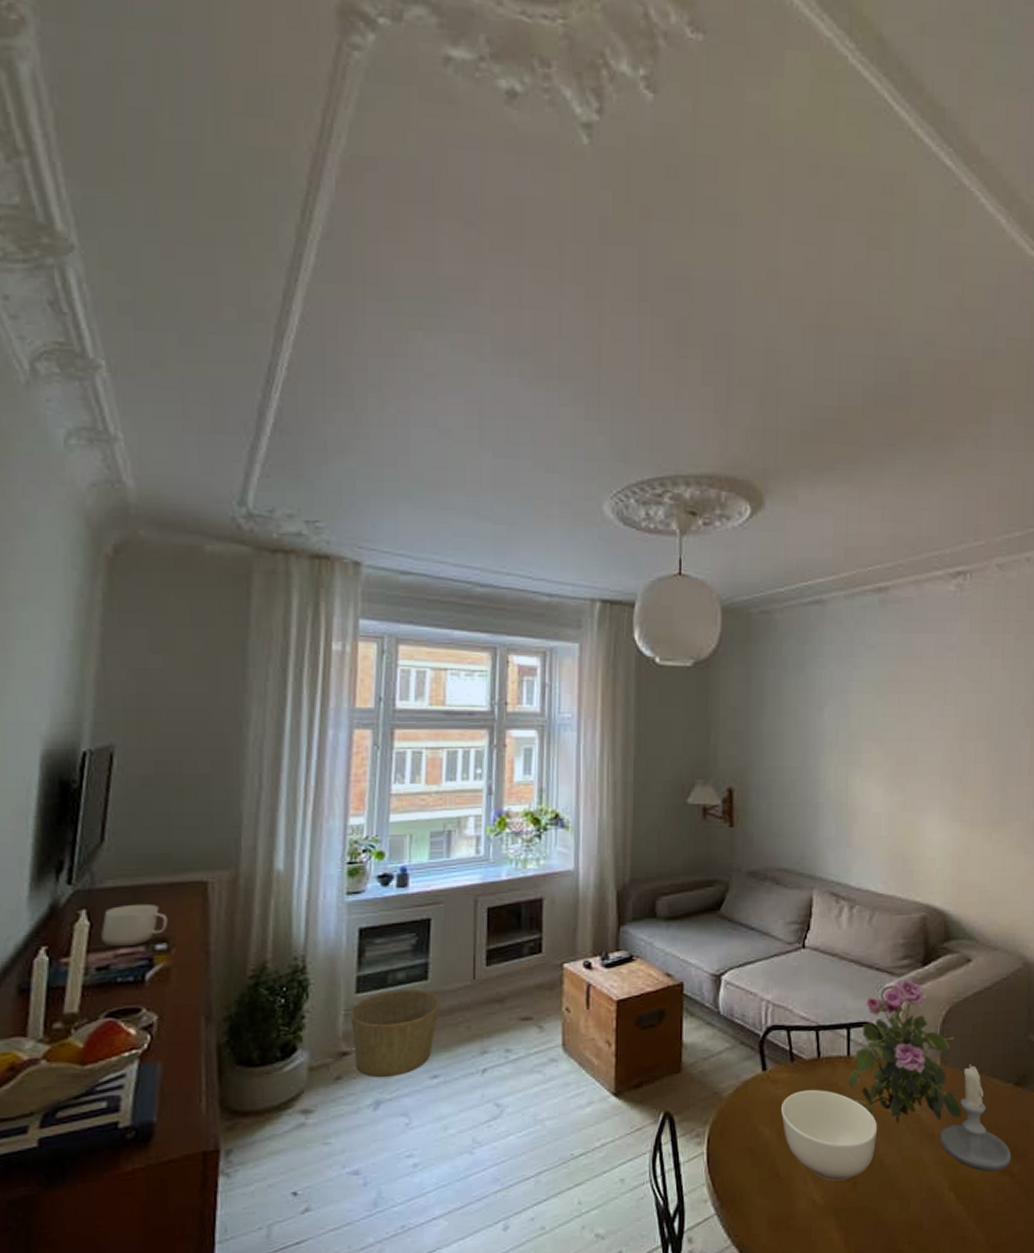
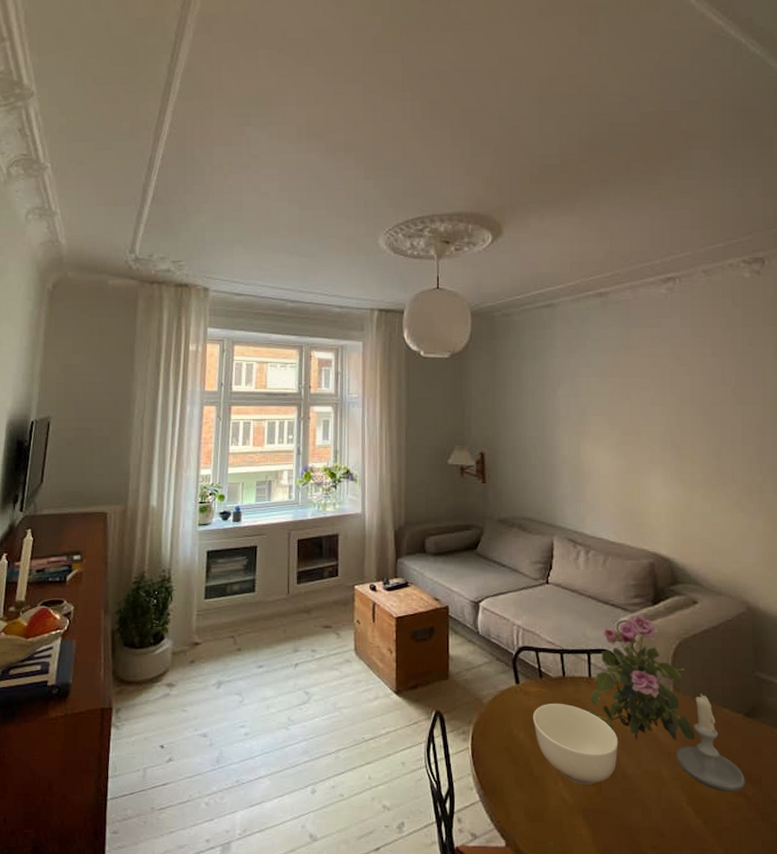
cup: present [100,903,168,948] -> none [39,526,82,557]
basket: present [350,989,441,1077] -> none [200,599,264,664]

